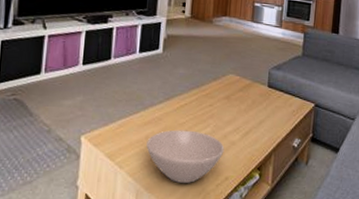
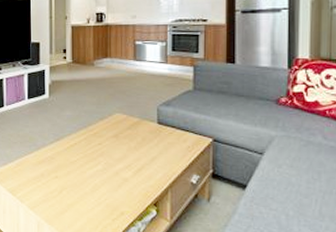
bowl: present [146,129,225,183] -> none [42,167,117,217]

